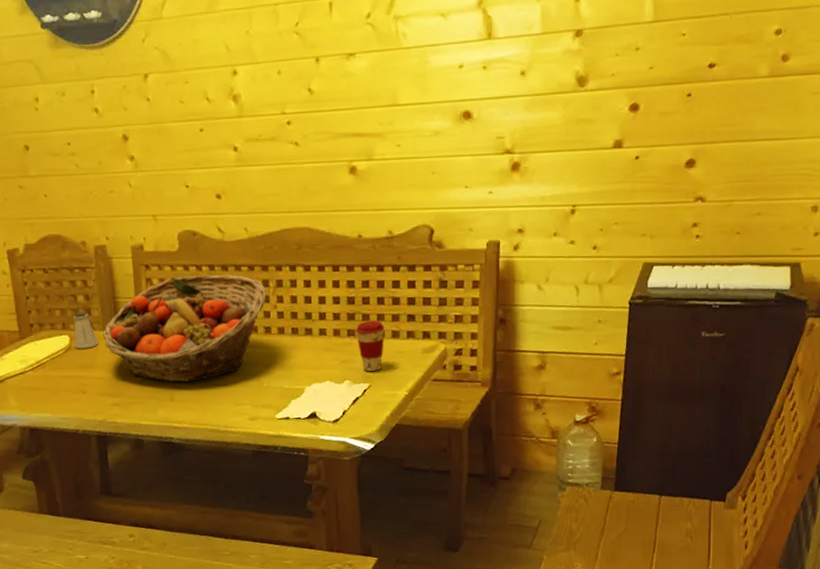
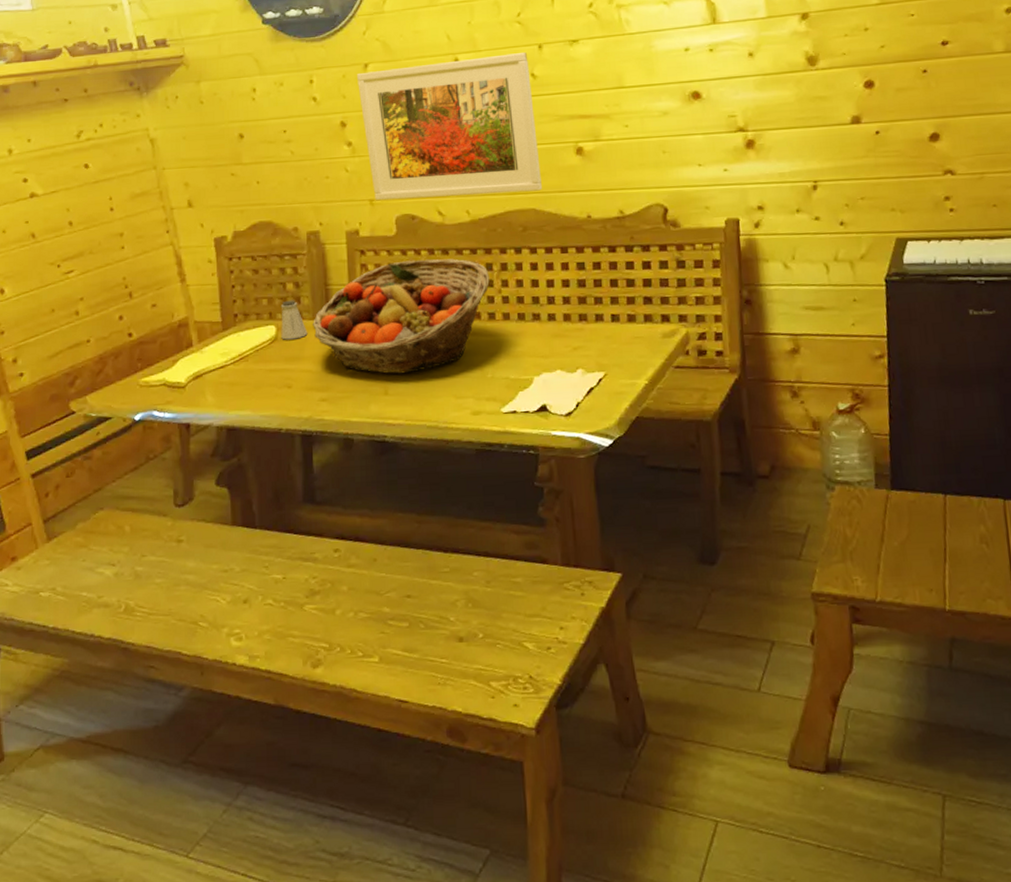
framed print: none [136,66,316,217] -> present [356,52,542,201]
coffee cup: present [355,320,385,371] -> none [587,303,620,359]

